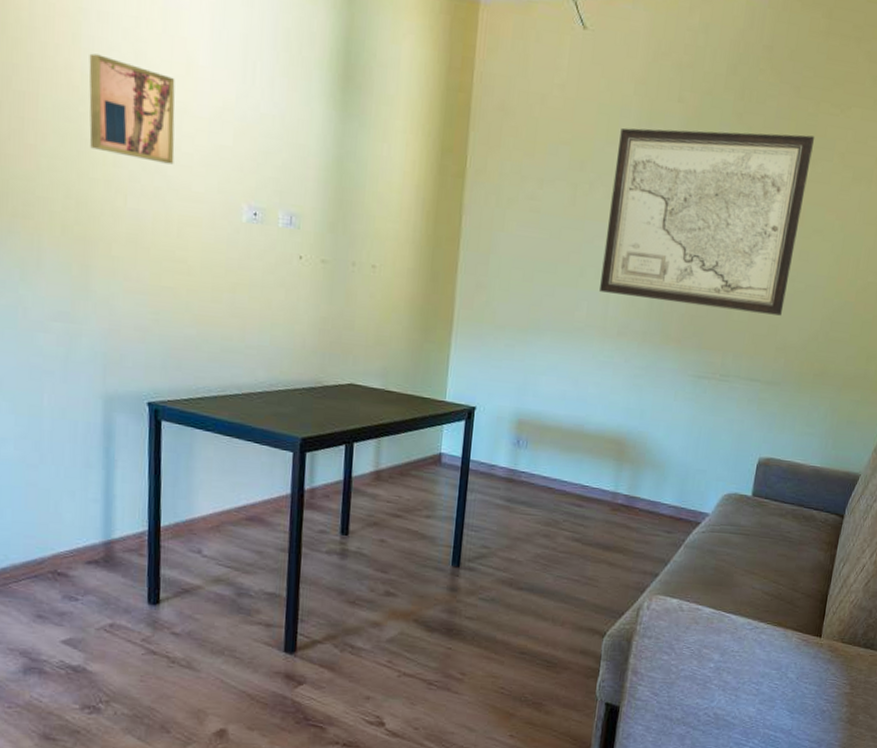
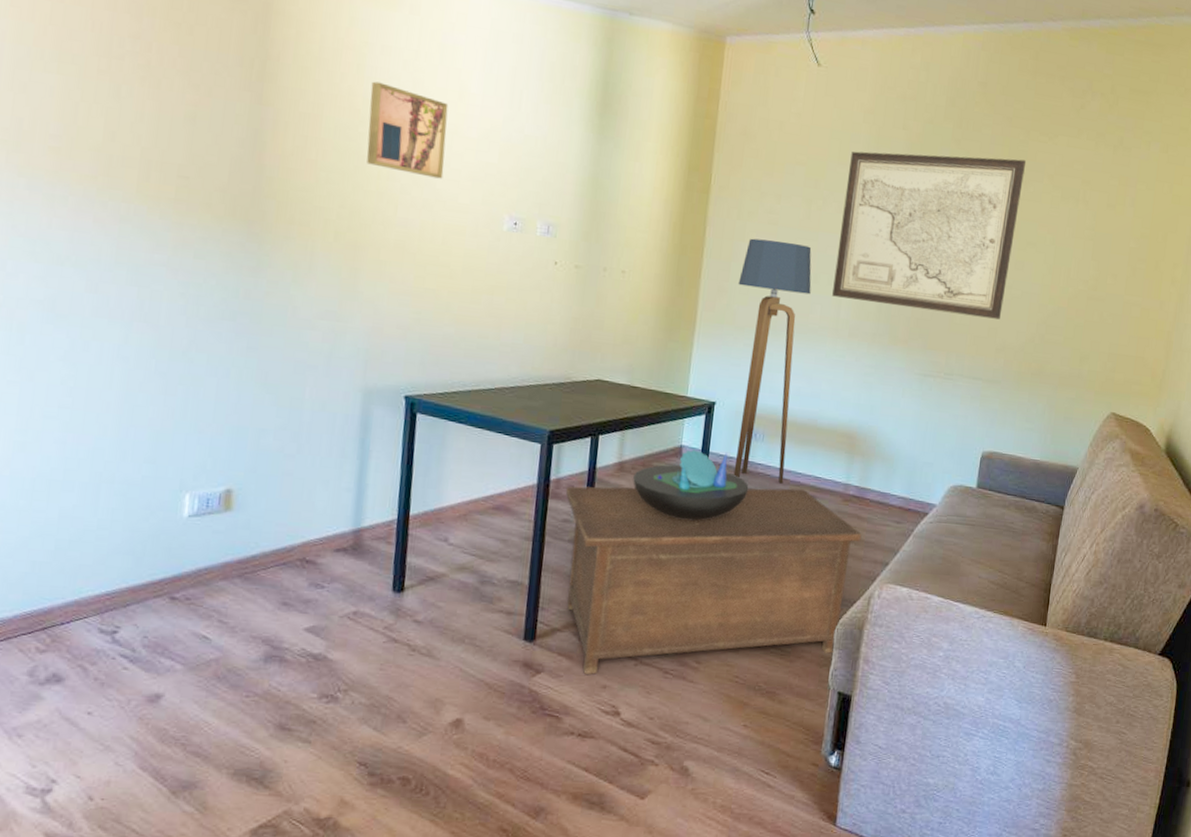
cabinet: none [320,496,631,686] -> present [565,486,862,675]
decorative bowl: none [390,456,512,531] -> present [633,449,749,520]
floor lamp: none [496,228,577,493] -> present [733,238,812,484]

